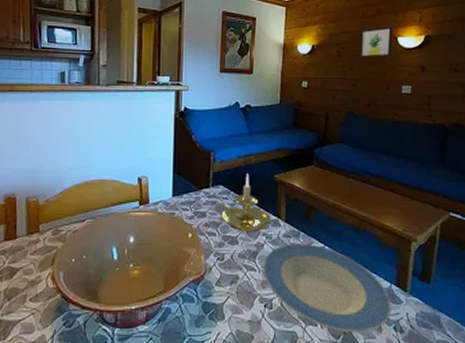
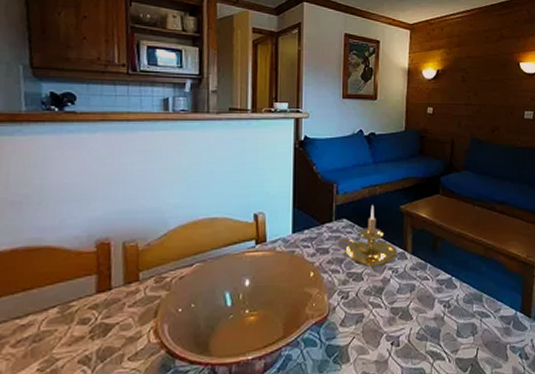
plate: present [263,244,392,333] -> none [389,275,517,364]
wall art: present [360,27,393,57] -> none [484,52,516,83]

